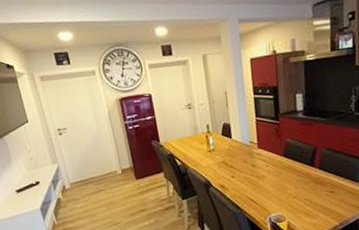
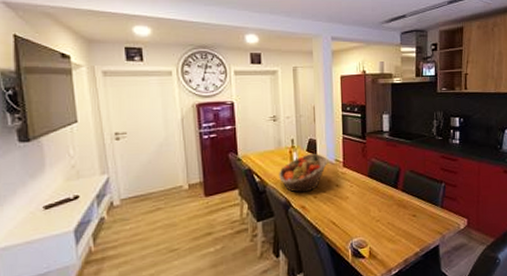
fruit basket: none [198,136,243,174] -> present [279,153,328,193]

